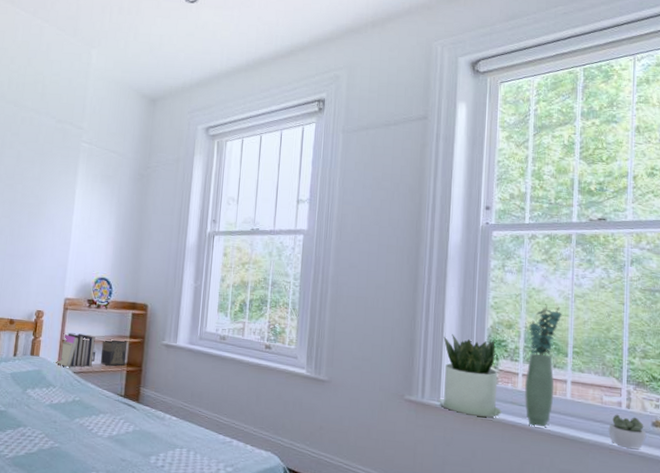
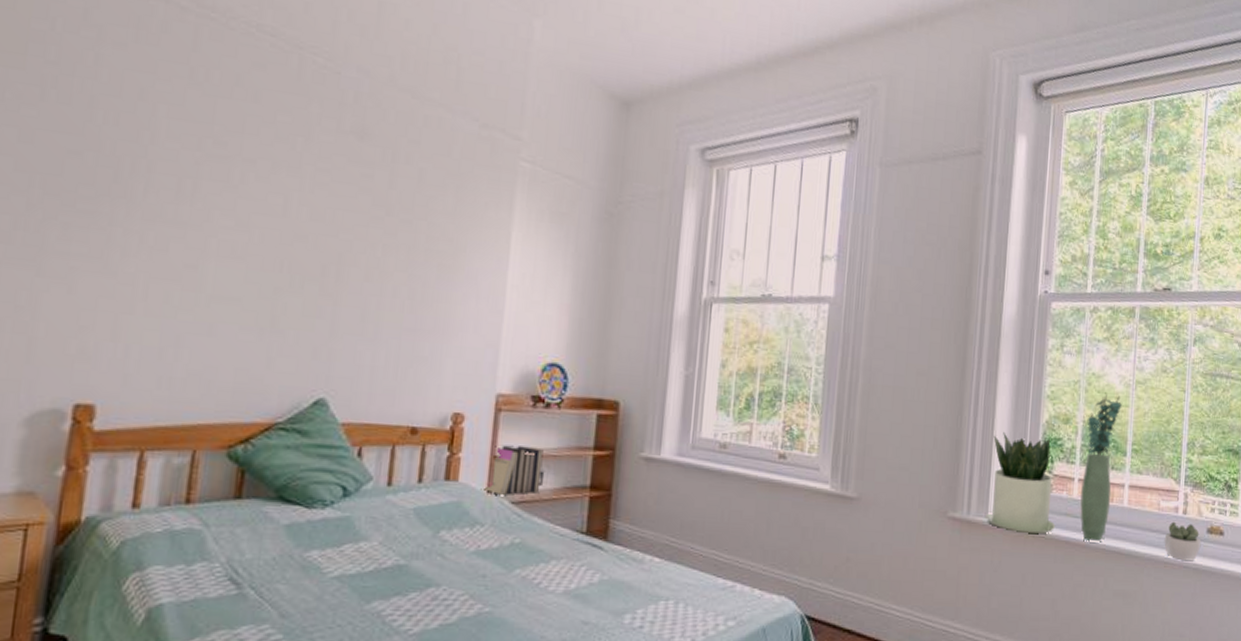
decorative box: present [101,339,127,367] -> none [552,451,590,492]

